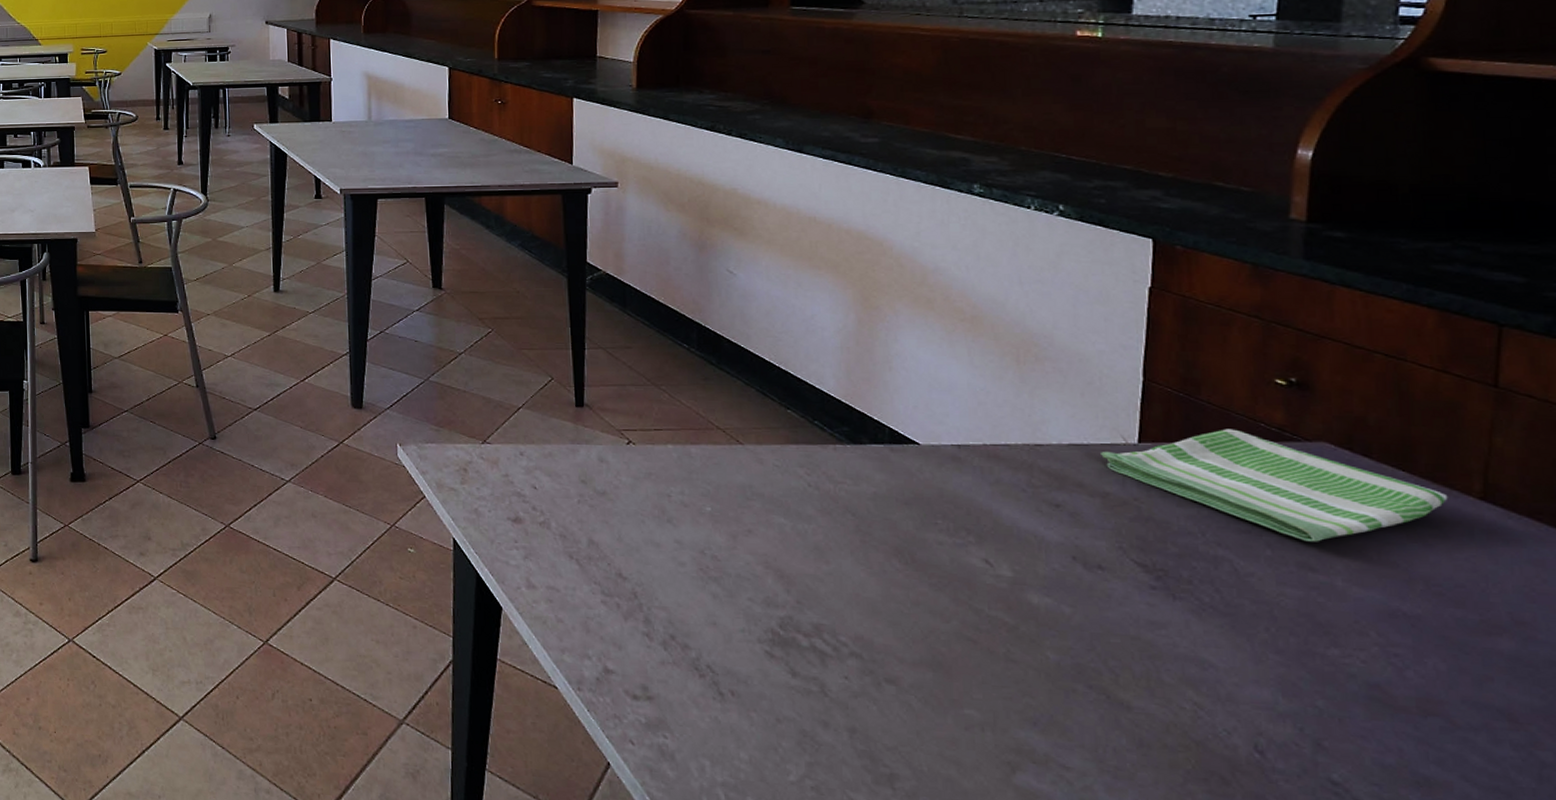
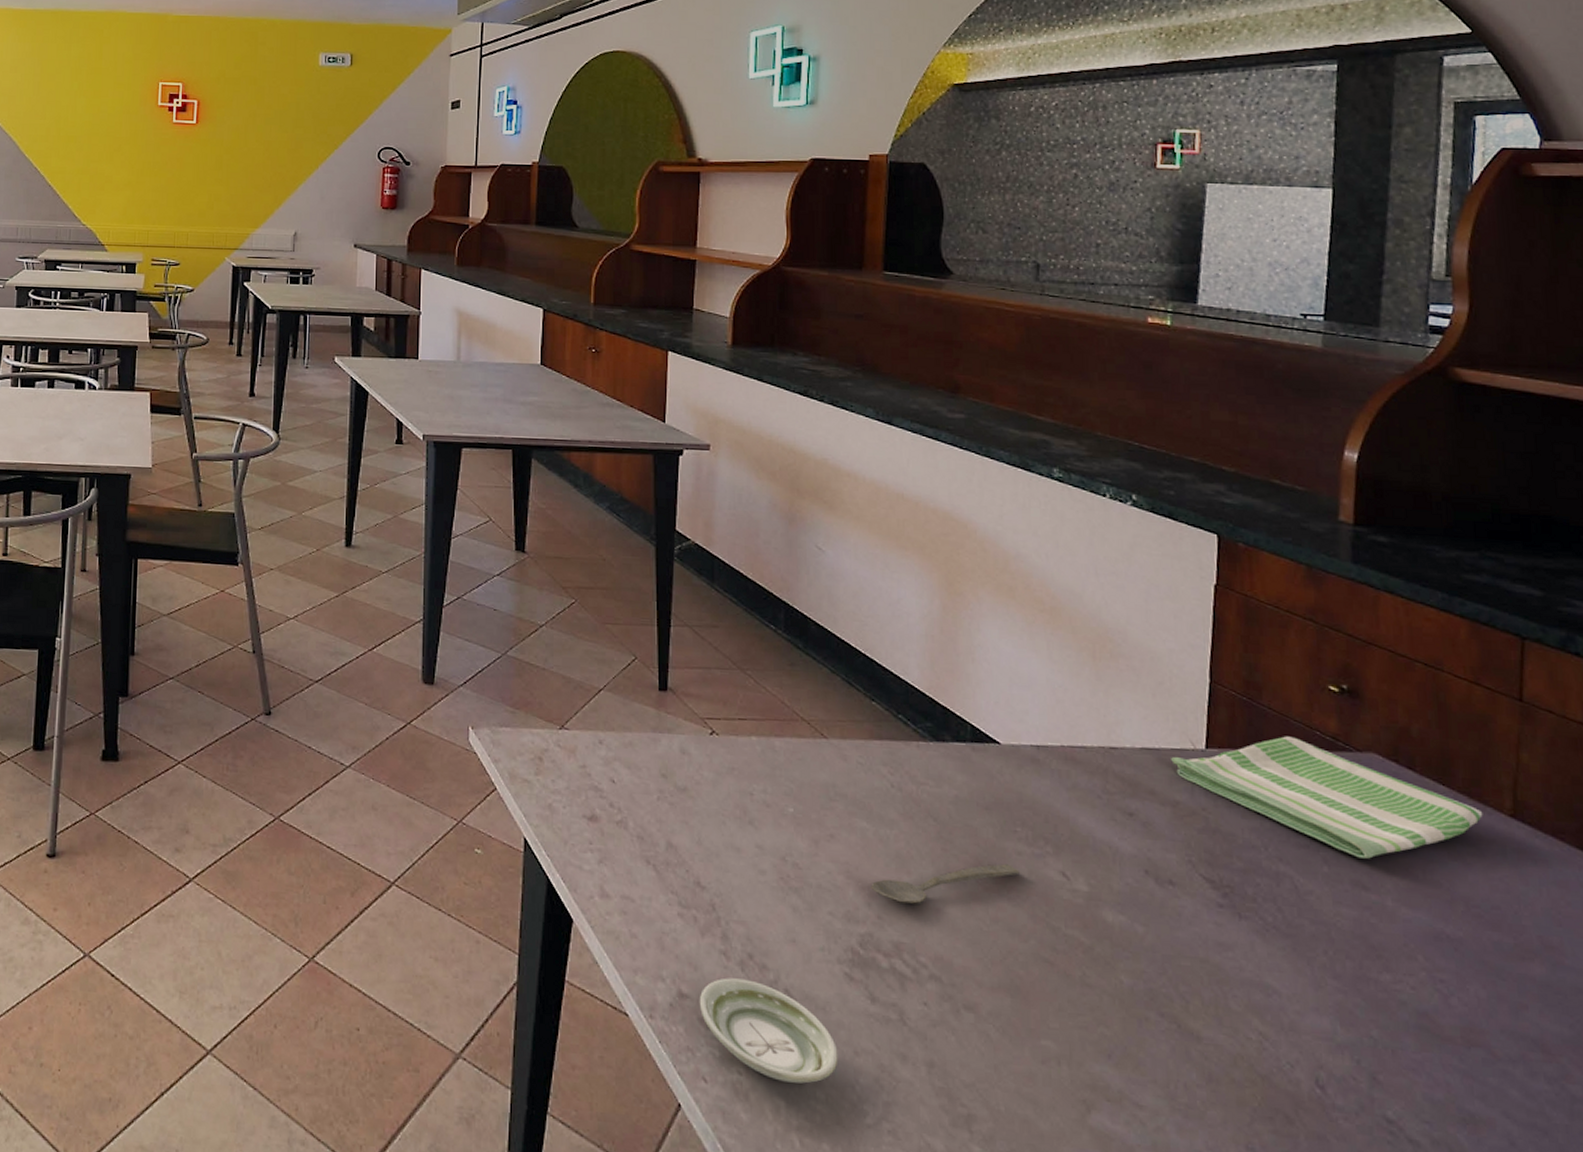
saucer: none [624,656,761,746] -> present [699,977,838,1084]
spoon: none [789,553,941,590] -> present [871,864,1020,904]

